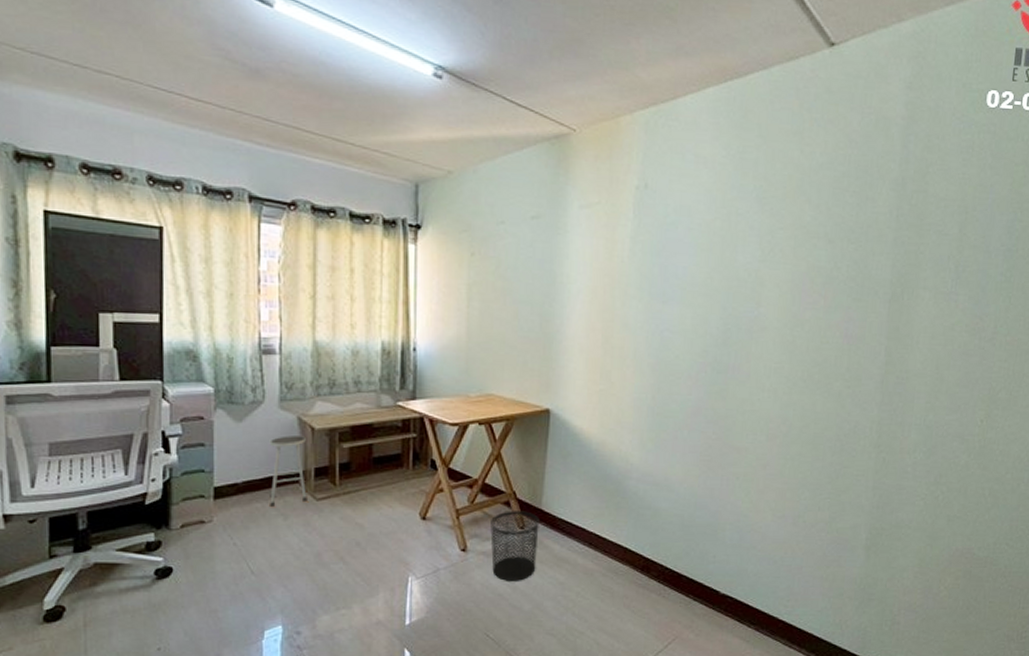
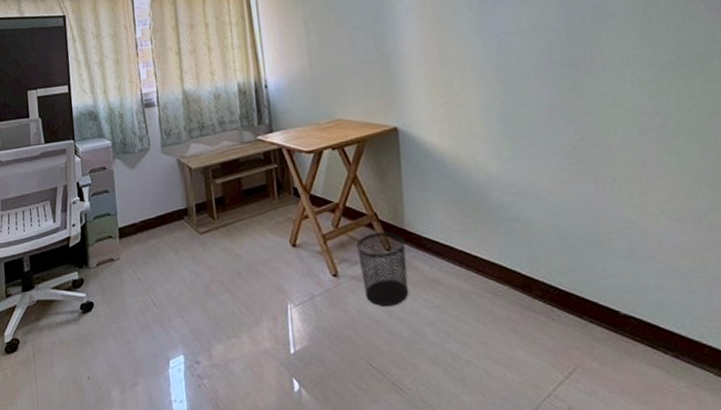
stool: present [269,435,307,508] -> none [157,176,192,244]

